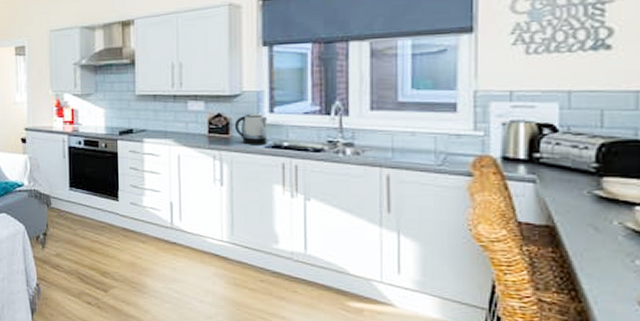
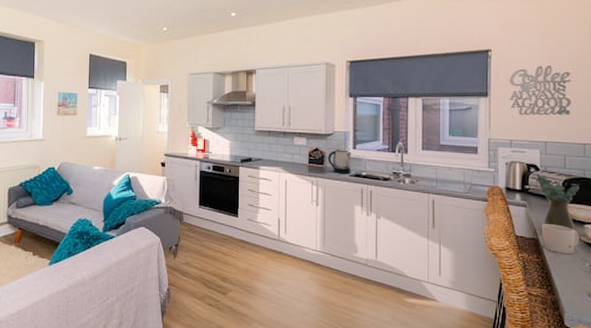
vase: none [552,135,627,213] -> present [536,173,579,230]
mug: none [560,206,625,248] -> present [541,224,579,254]

